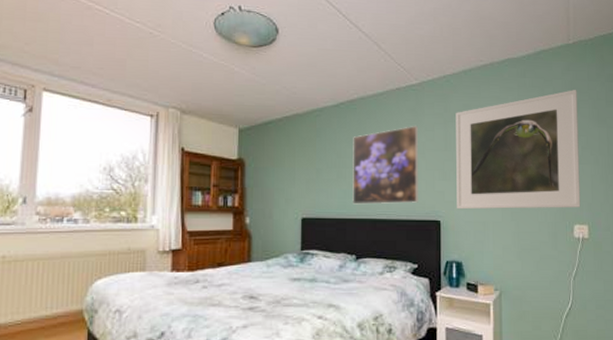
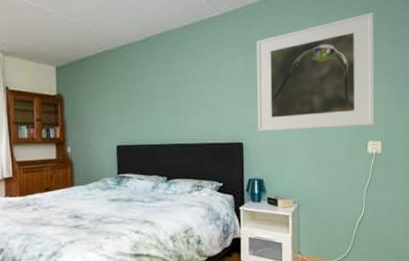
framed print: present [353,125,418,205] -> none [161,55,222,131]

